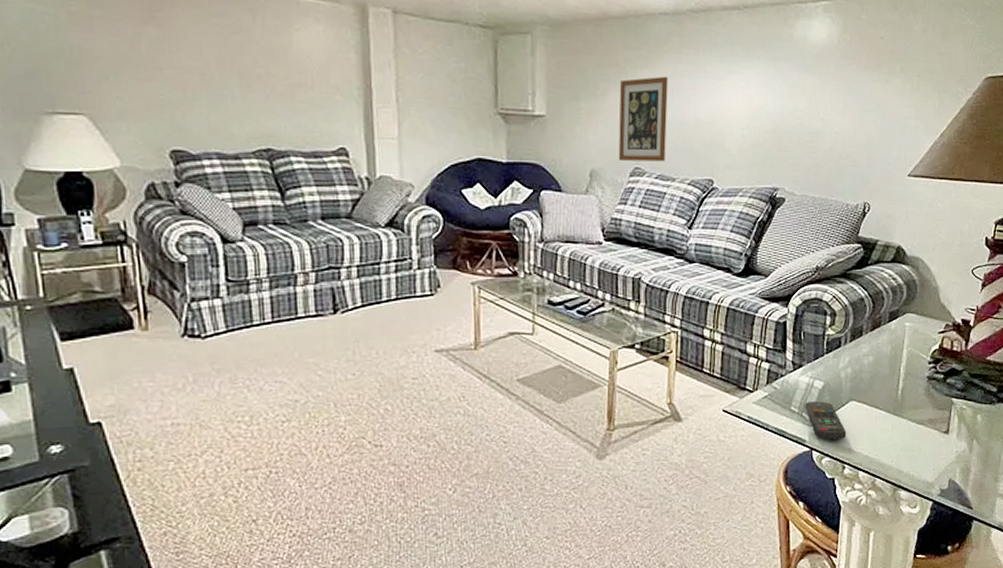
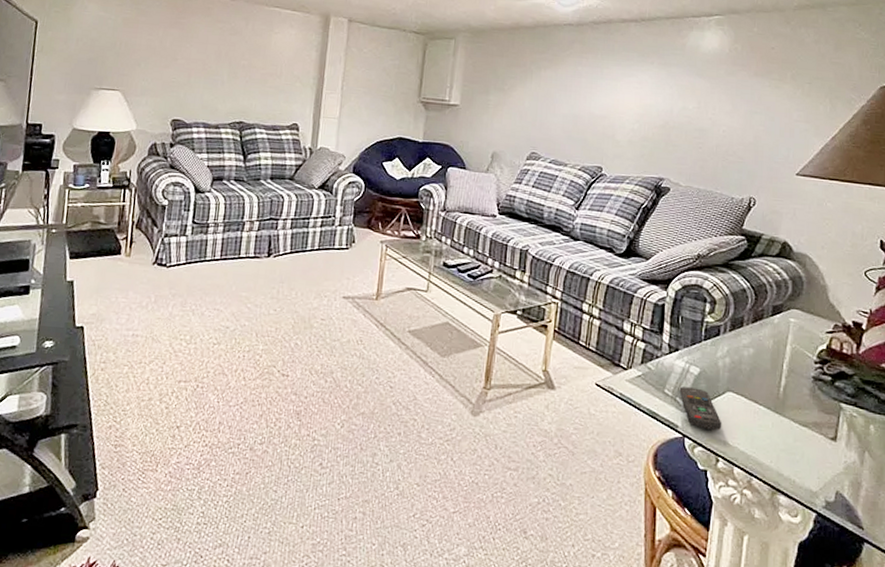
wall art: present [618,76,668,162] -> none [517,76,568,149]

